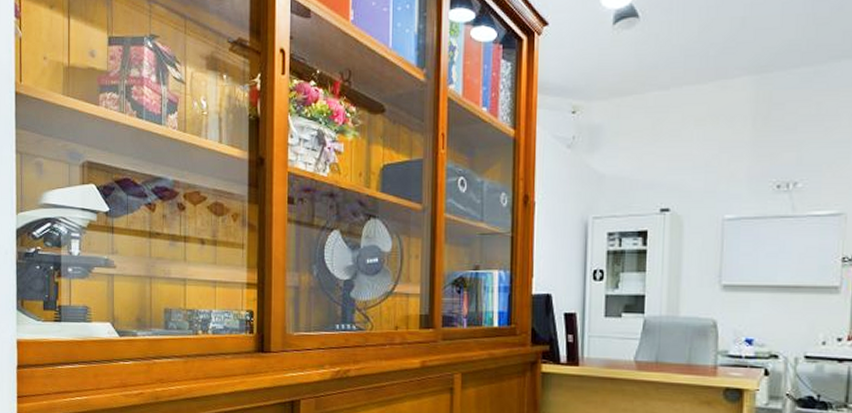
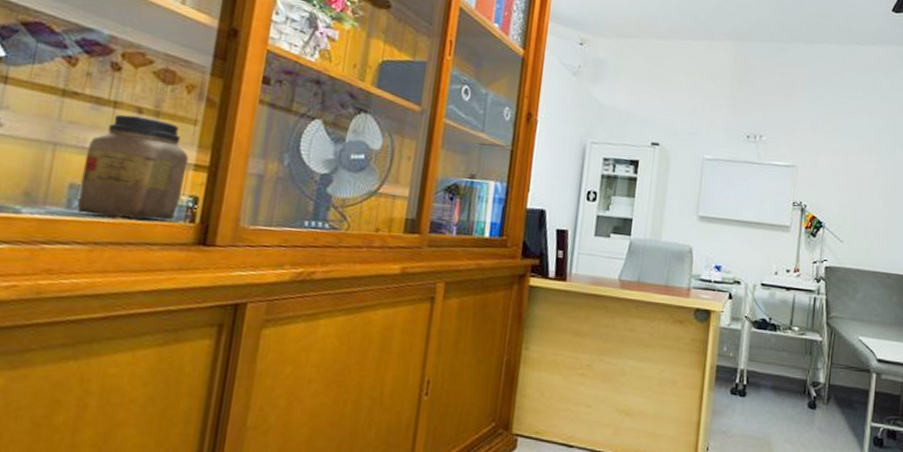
jar: none [171,247,242,334] -> present [76,114,189,220]

